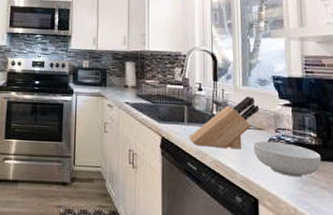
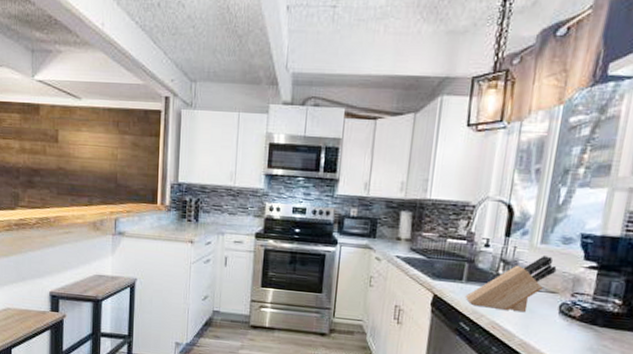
cereal bowl: present [253,140,322,178] -> none [540,304,622,346]

